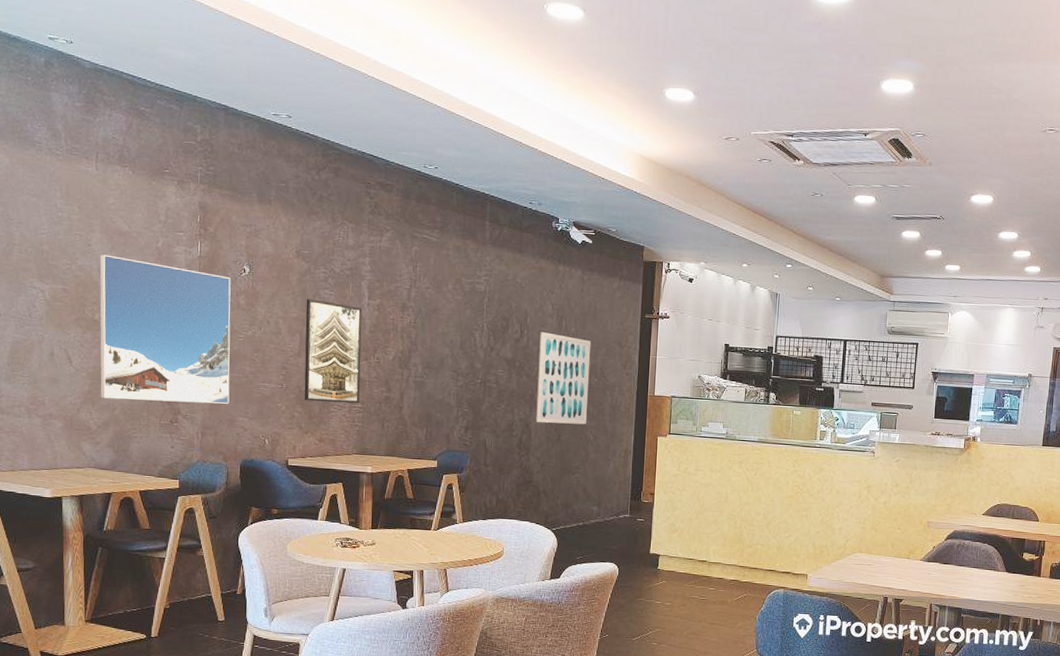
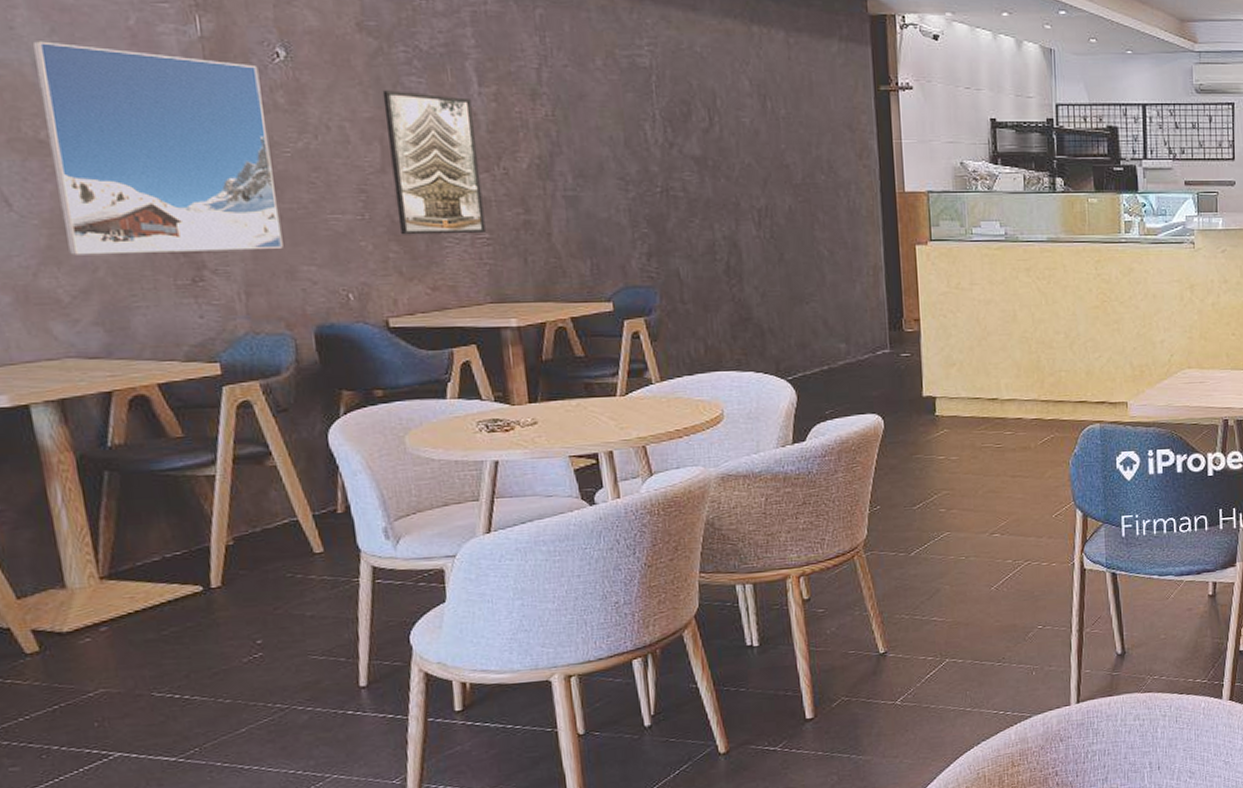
wall art: present [536,332,591,425] -> none [737,118,817,240]

